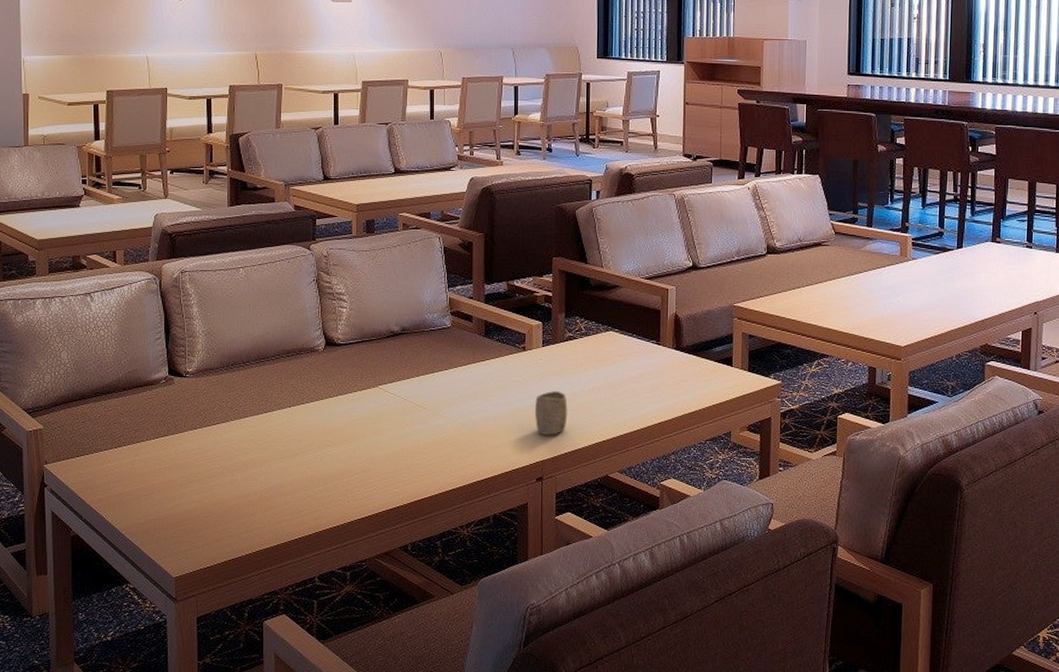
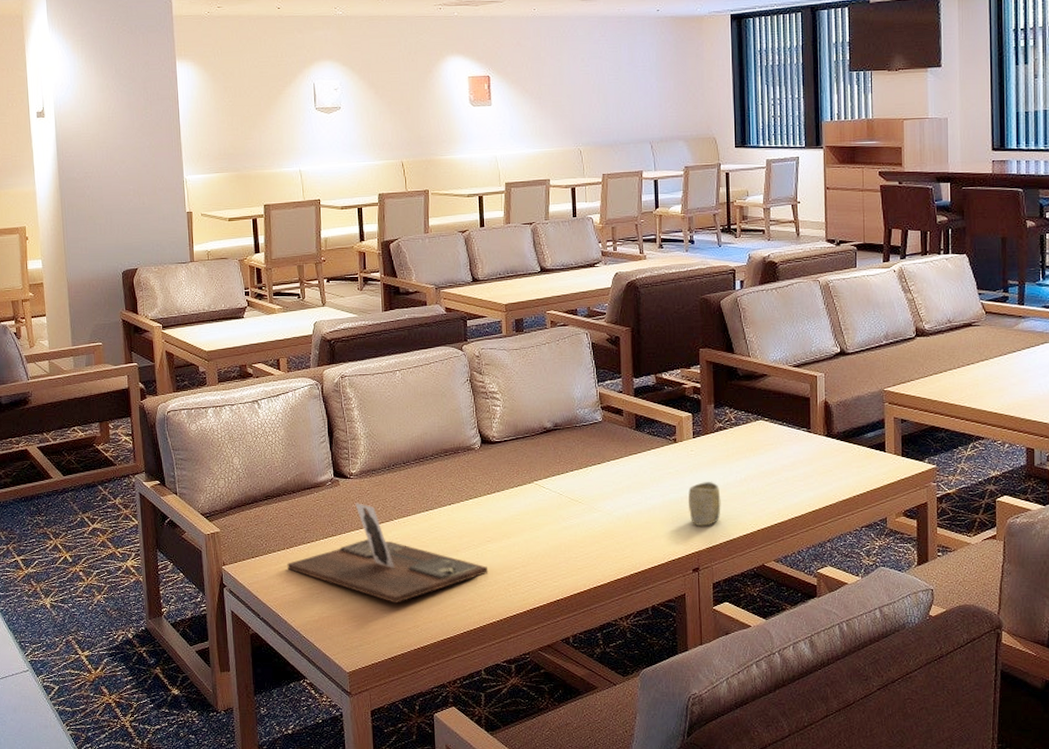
decorative tray: none [114,402,327,507] -> present [287,503,489,603]

